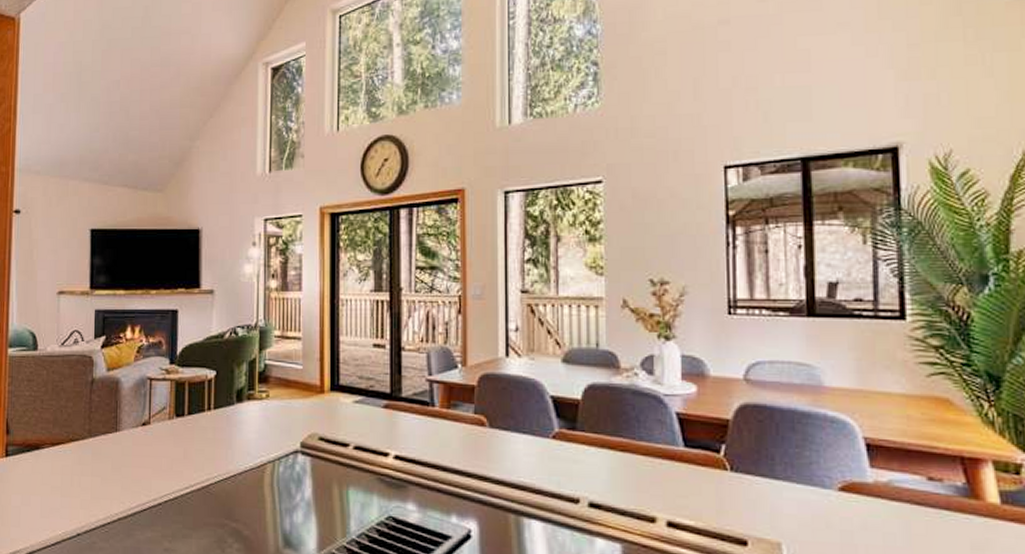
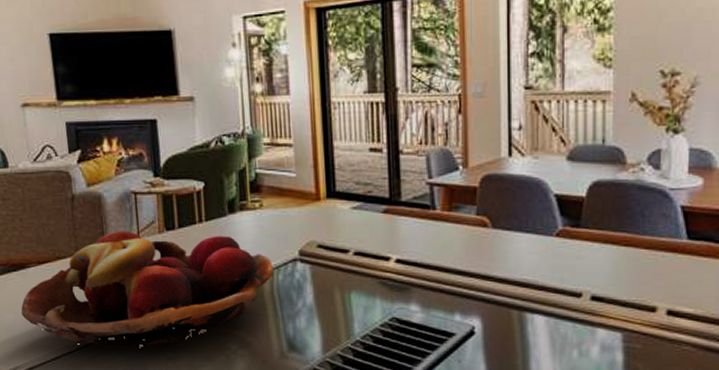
fruit basket: none [28,415,276,537] -> present [21,230,275,348]

